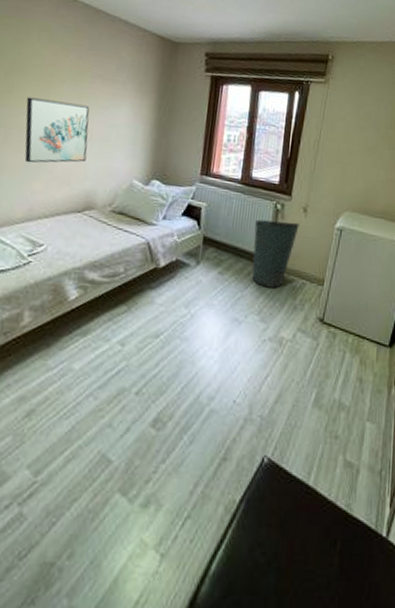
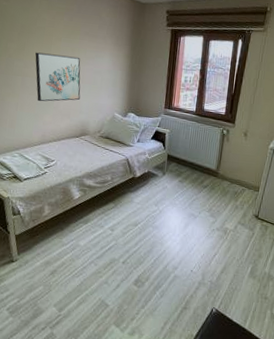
trash bin: present [252,219,300,288] -> none [204,142,241,193]

